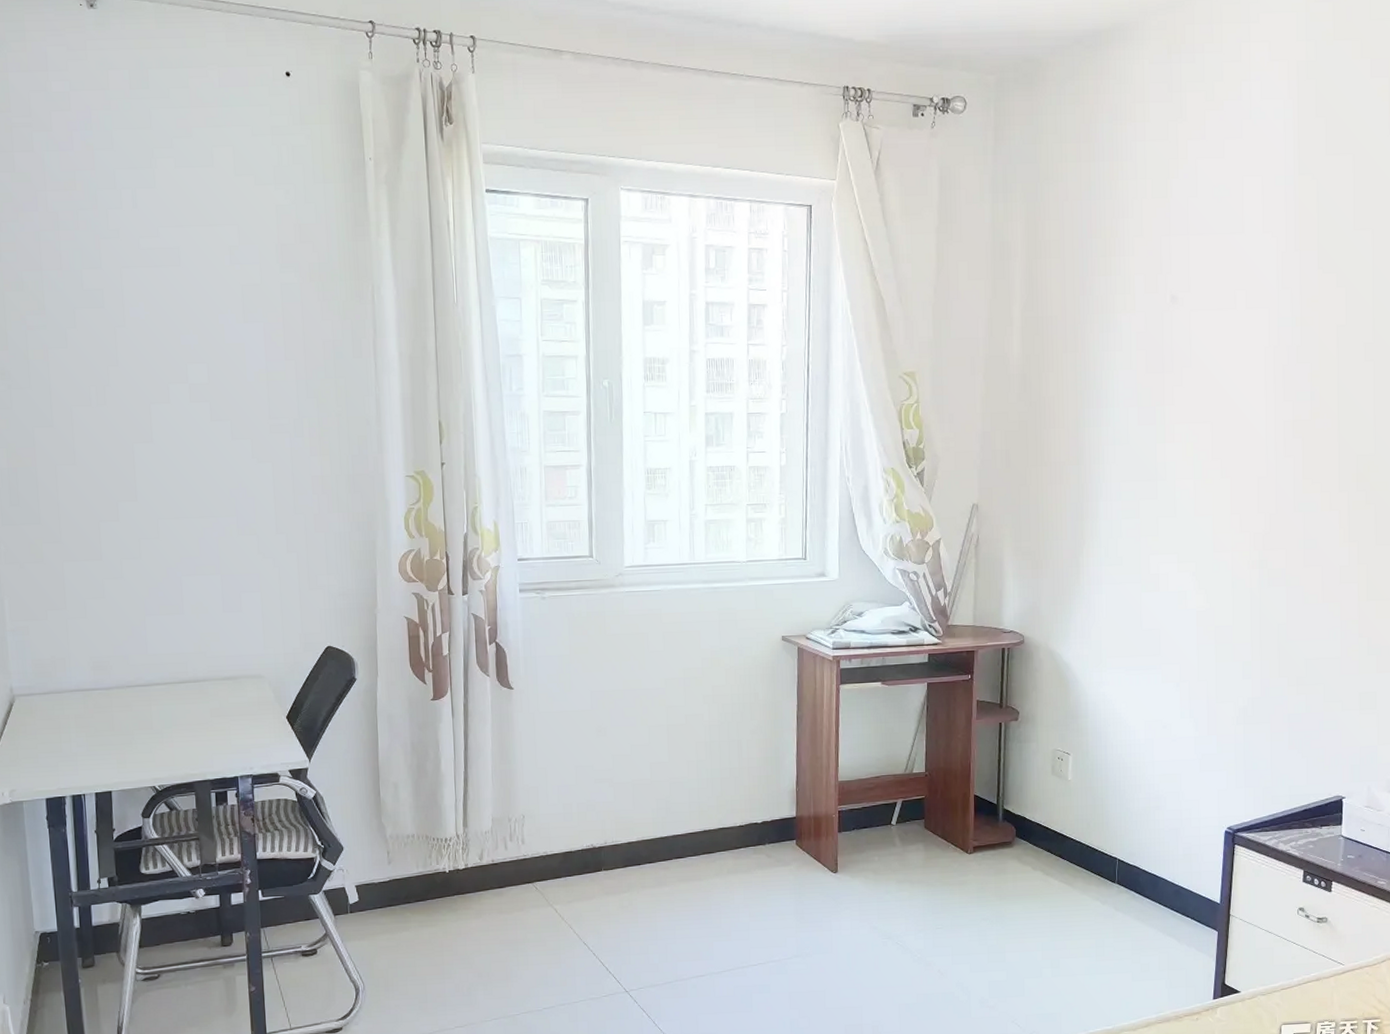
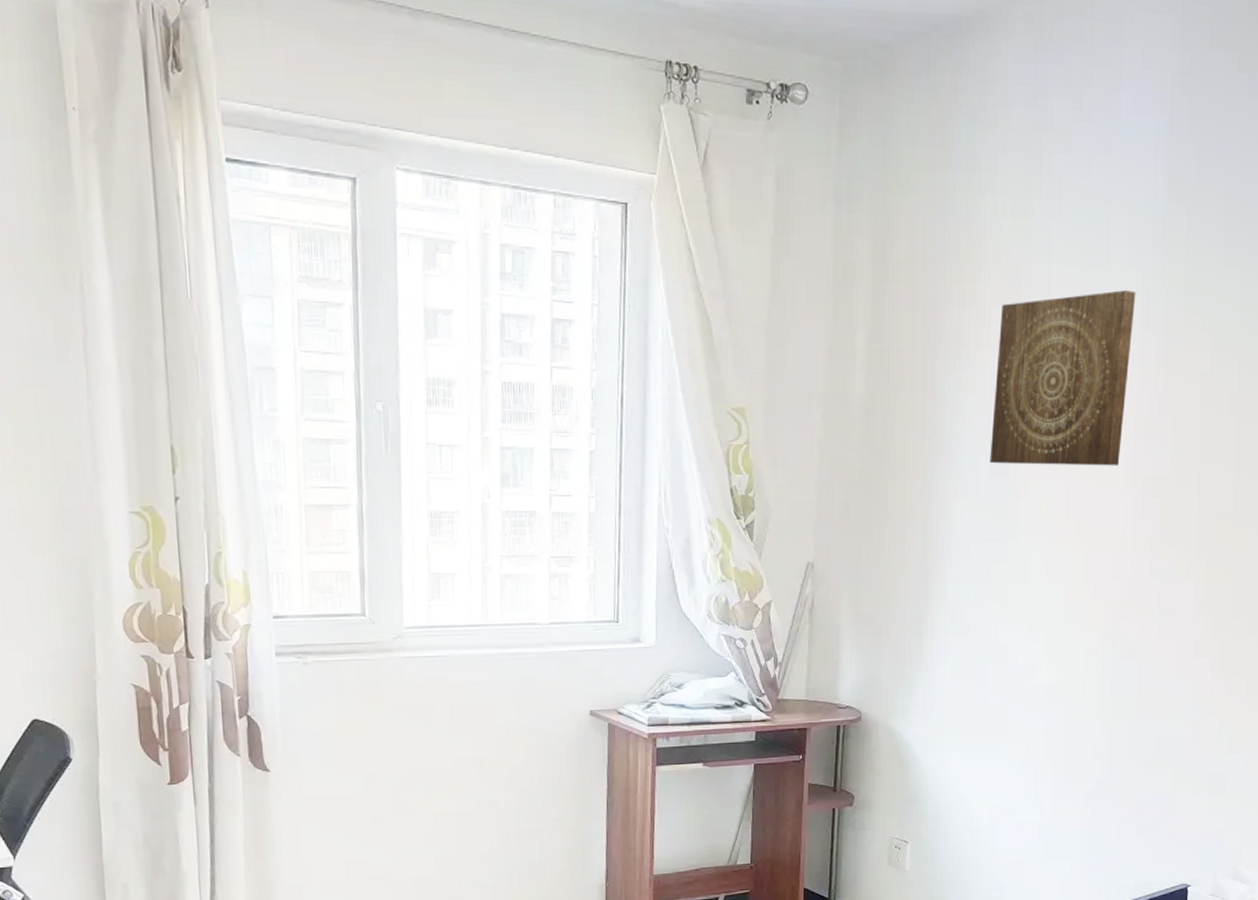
wall art: none [1137,254,1271,413] -> present [990,290,1136,466]

